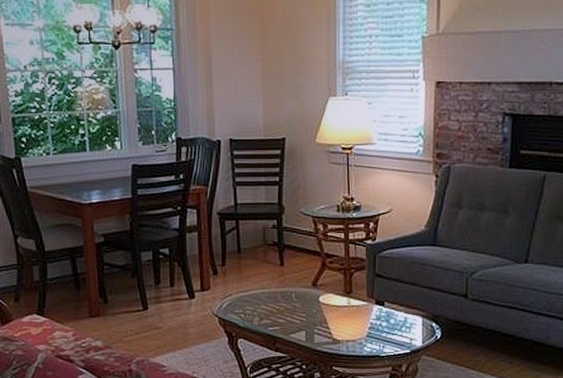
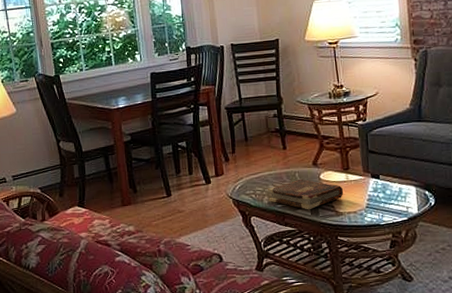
book: none [258,300,344,336] -> present [267,178,344,210]

